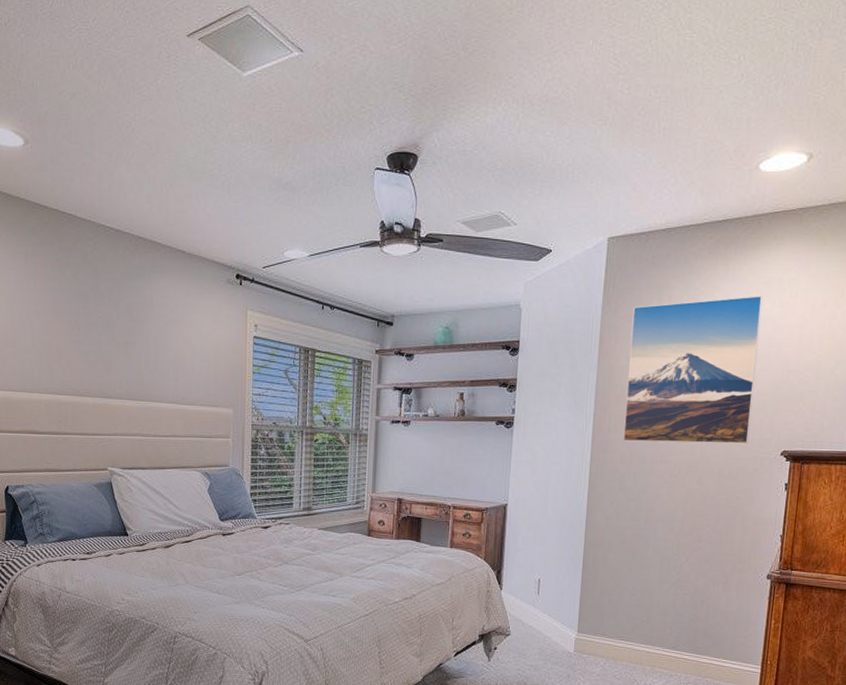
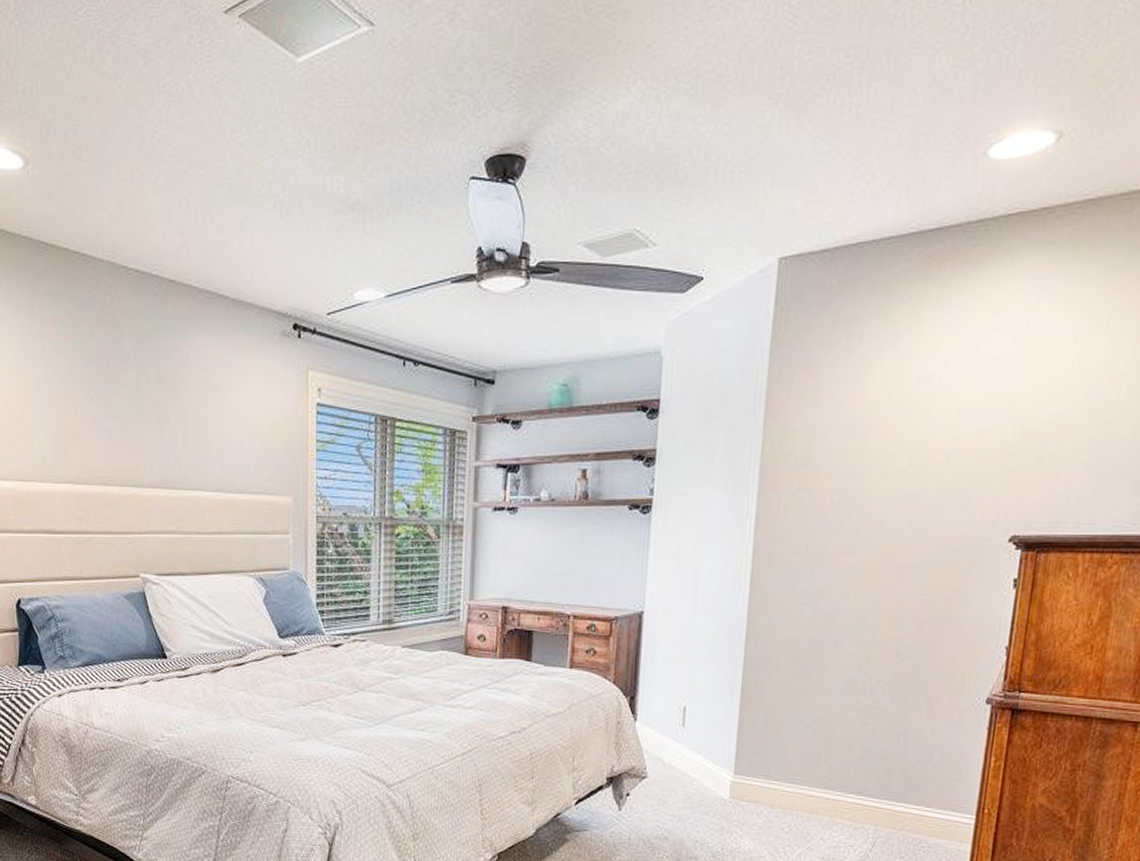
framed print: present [623,295,763,444] -> none [796,328,990,528]

